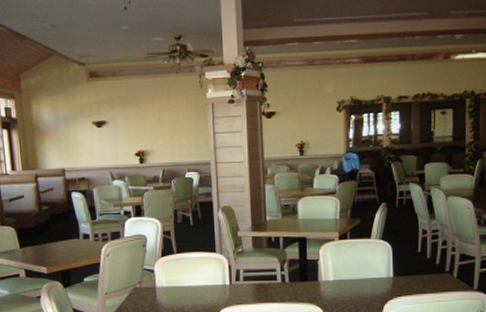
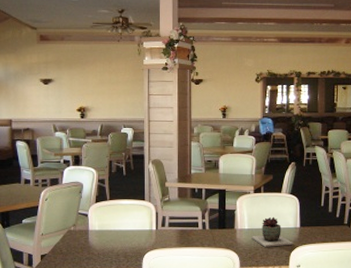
succulent plant: none [338,266,386,300] -> present [251,216,293,247]

